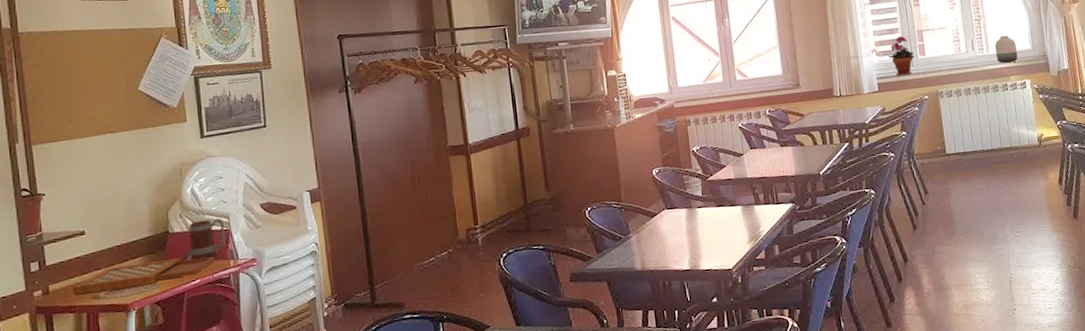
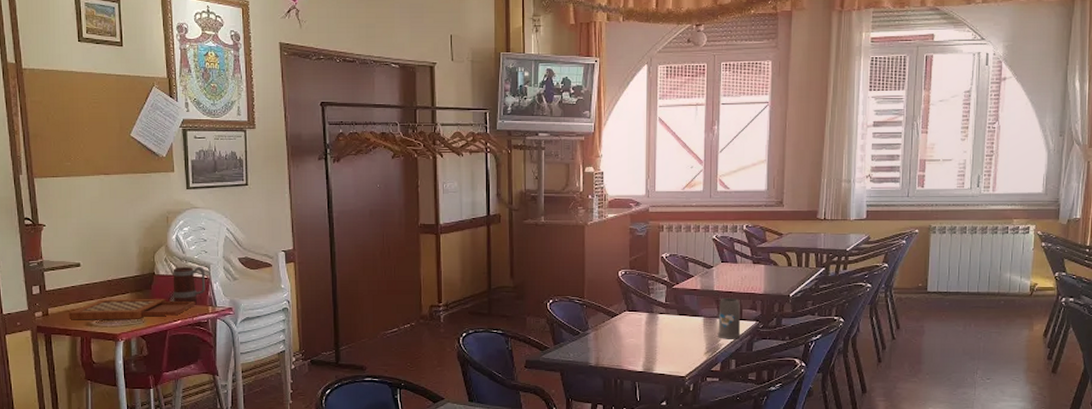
beer mug: none [754,182,780,226] -> present [718,297,741,339]
potted plant: present [888,35,914,76] -> none [883,163,912,206]
vase: present [994,35,1018,64] -> none [1002,175,1027,206]

